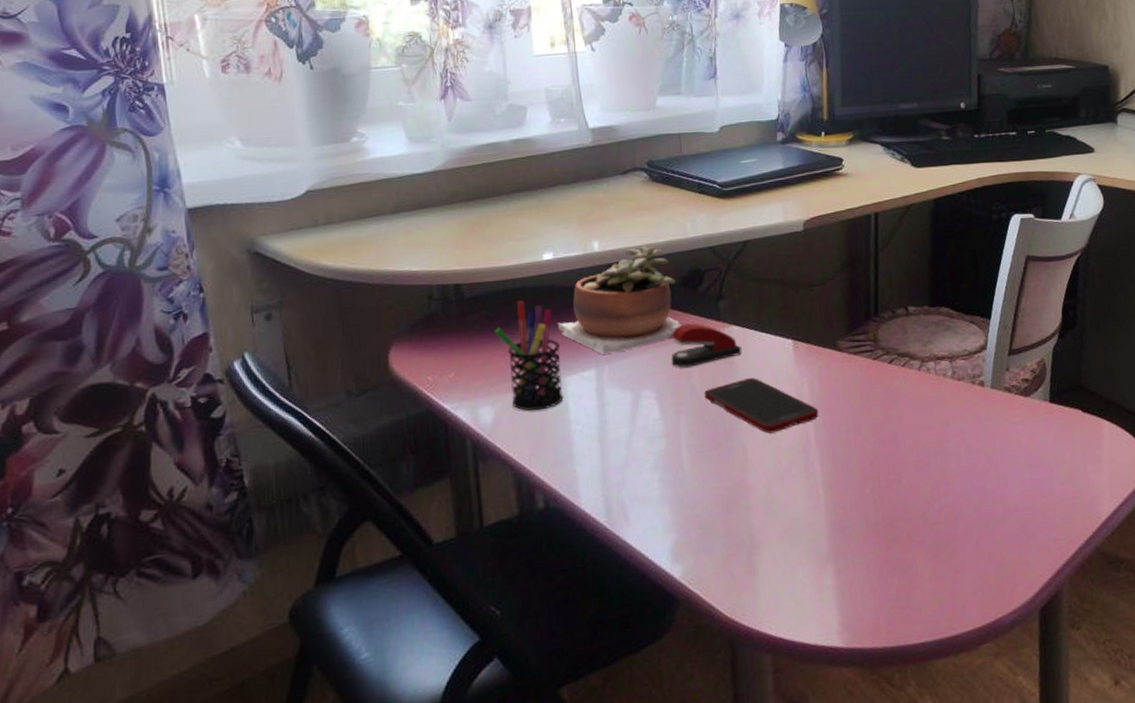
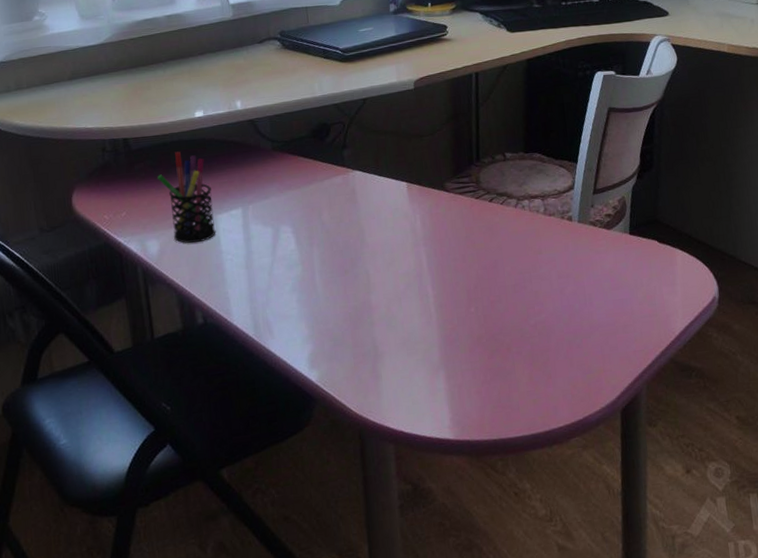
succulent plant: present [557,246,682,354] -> none [208,104,312,196]
stapler: present [672,323,742,368] -> none [304,169,364,207]
cell phone: present [704,378,819,434] -> none [332,215,430,262]

